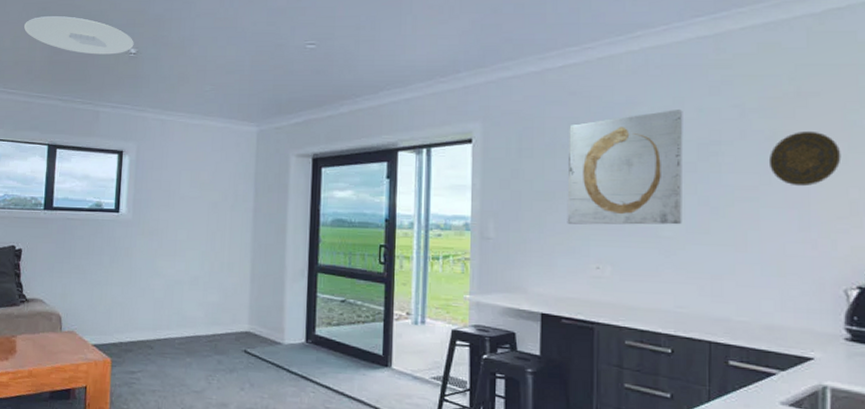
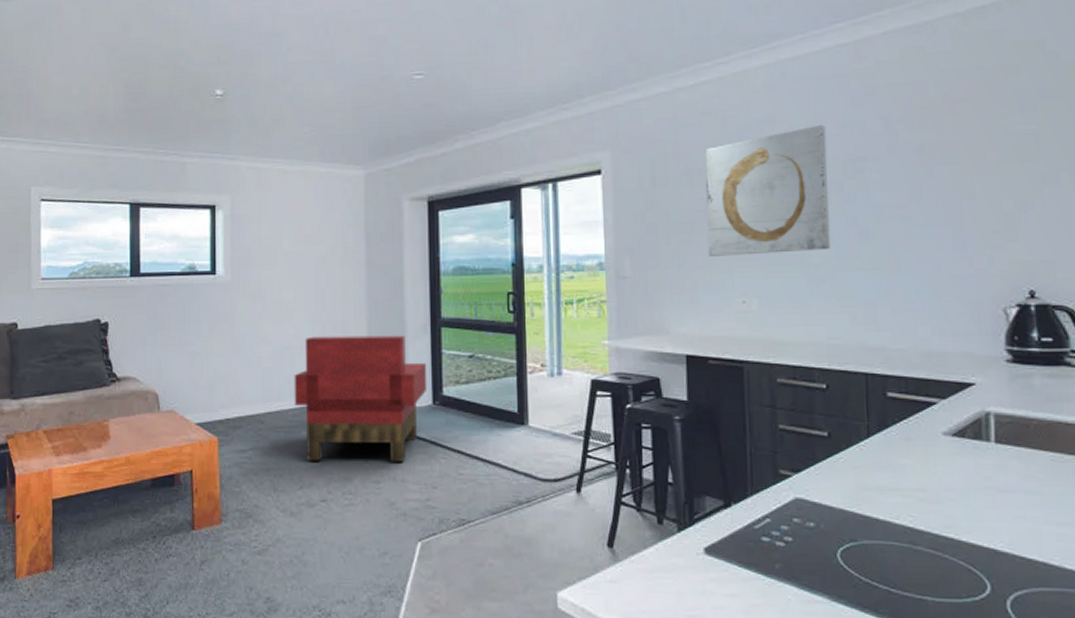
ceiling light: present [24,16,134,55] -> none [93,57,220,99]
armchair: none [181,273,303,393] -> present [294,335,427,462]
decorative plate: present [770,130,841,187] -> none [919,140,994,201]

